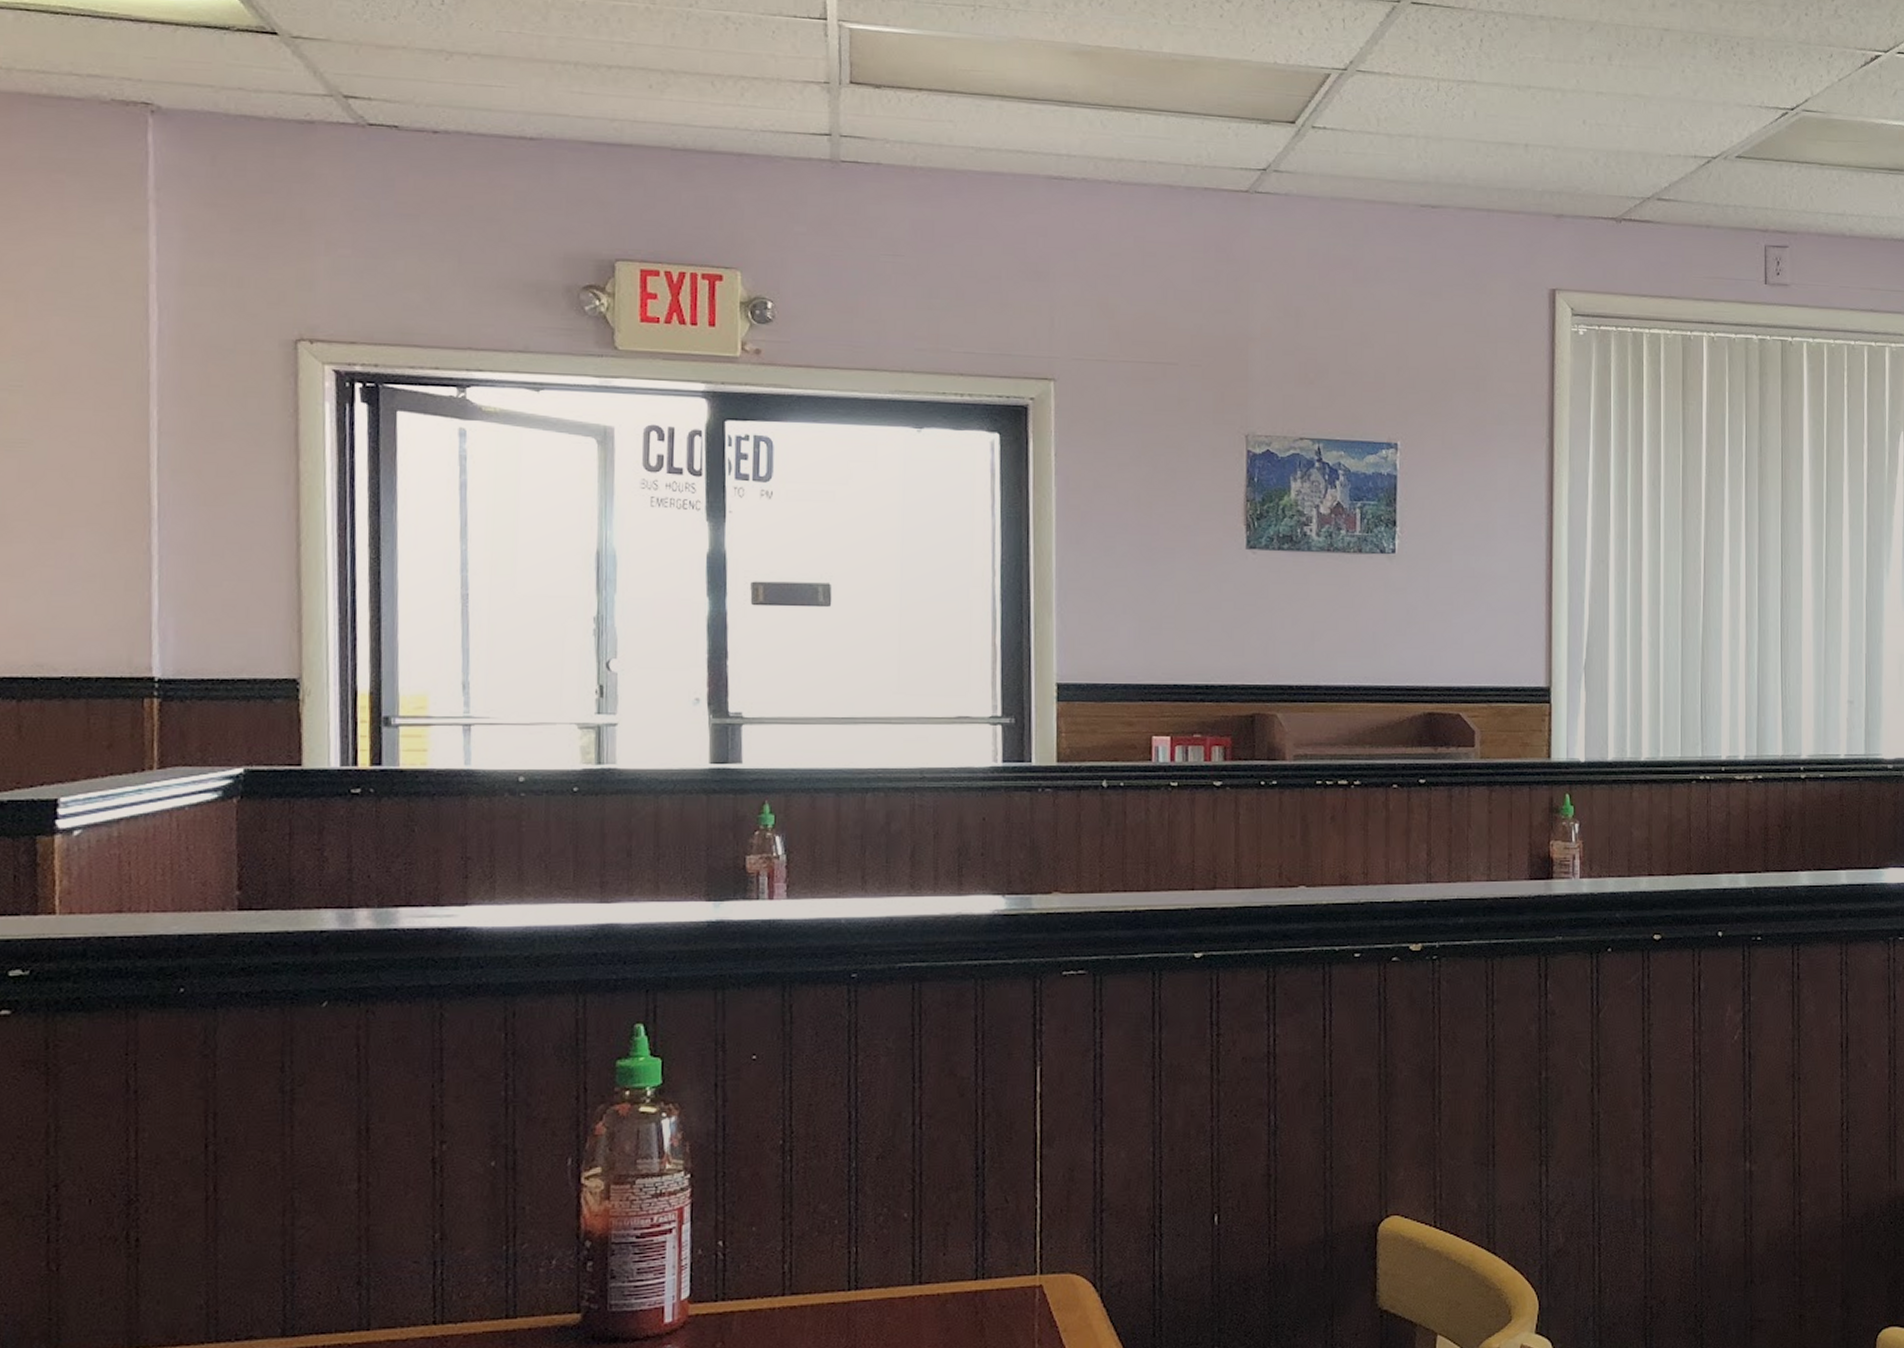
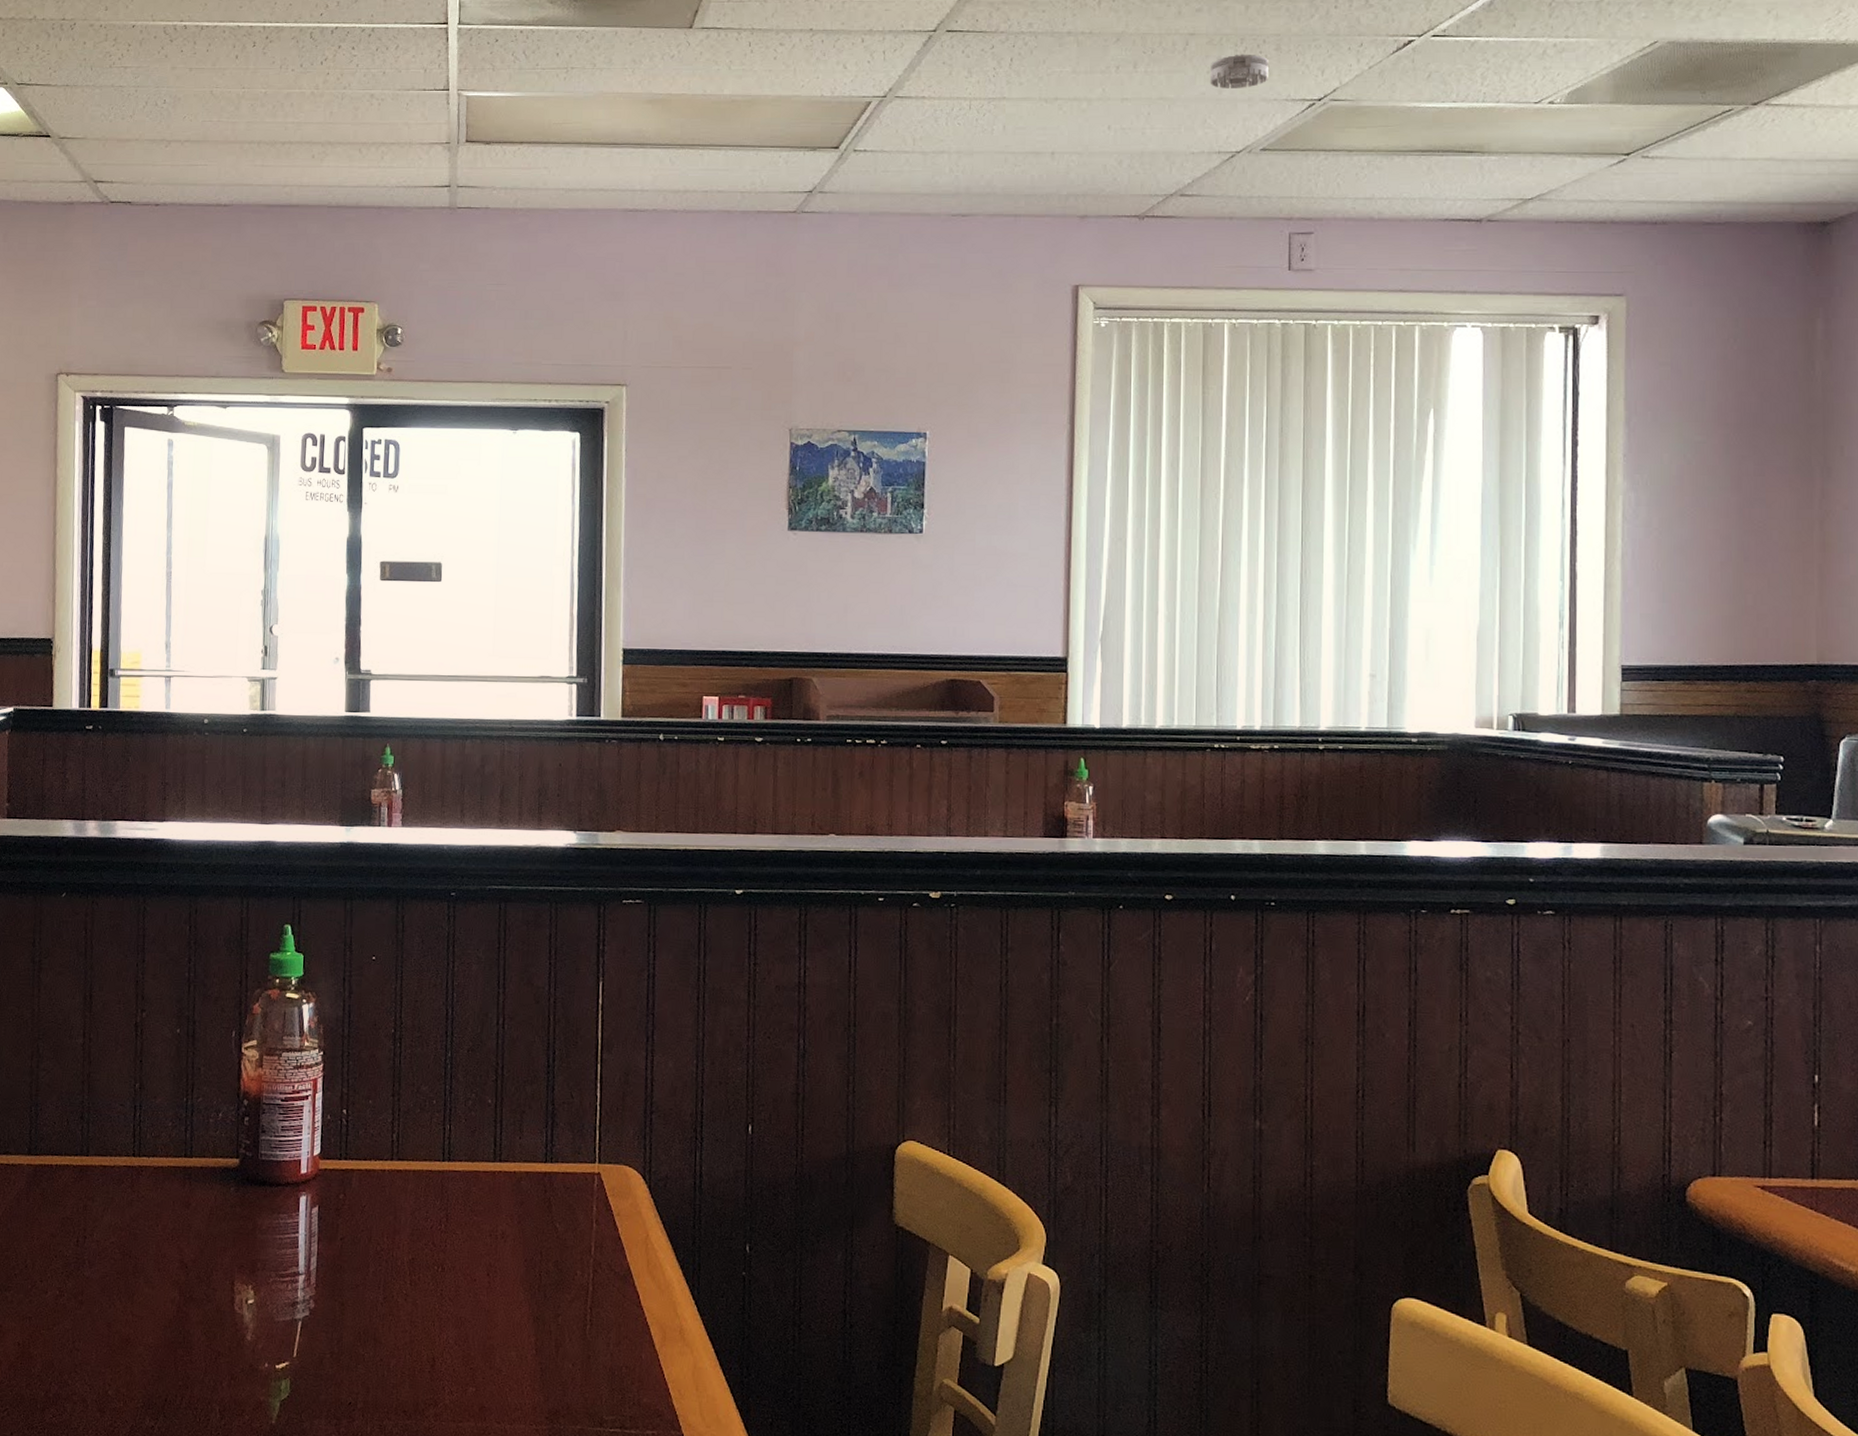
smoke detector: none [1684,54,1742,91] -> present [1209,54,1268,88]

